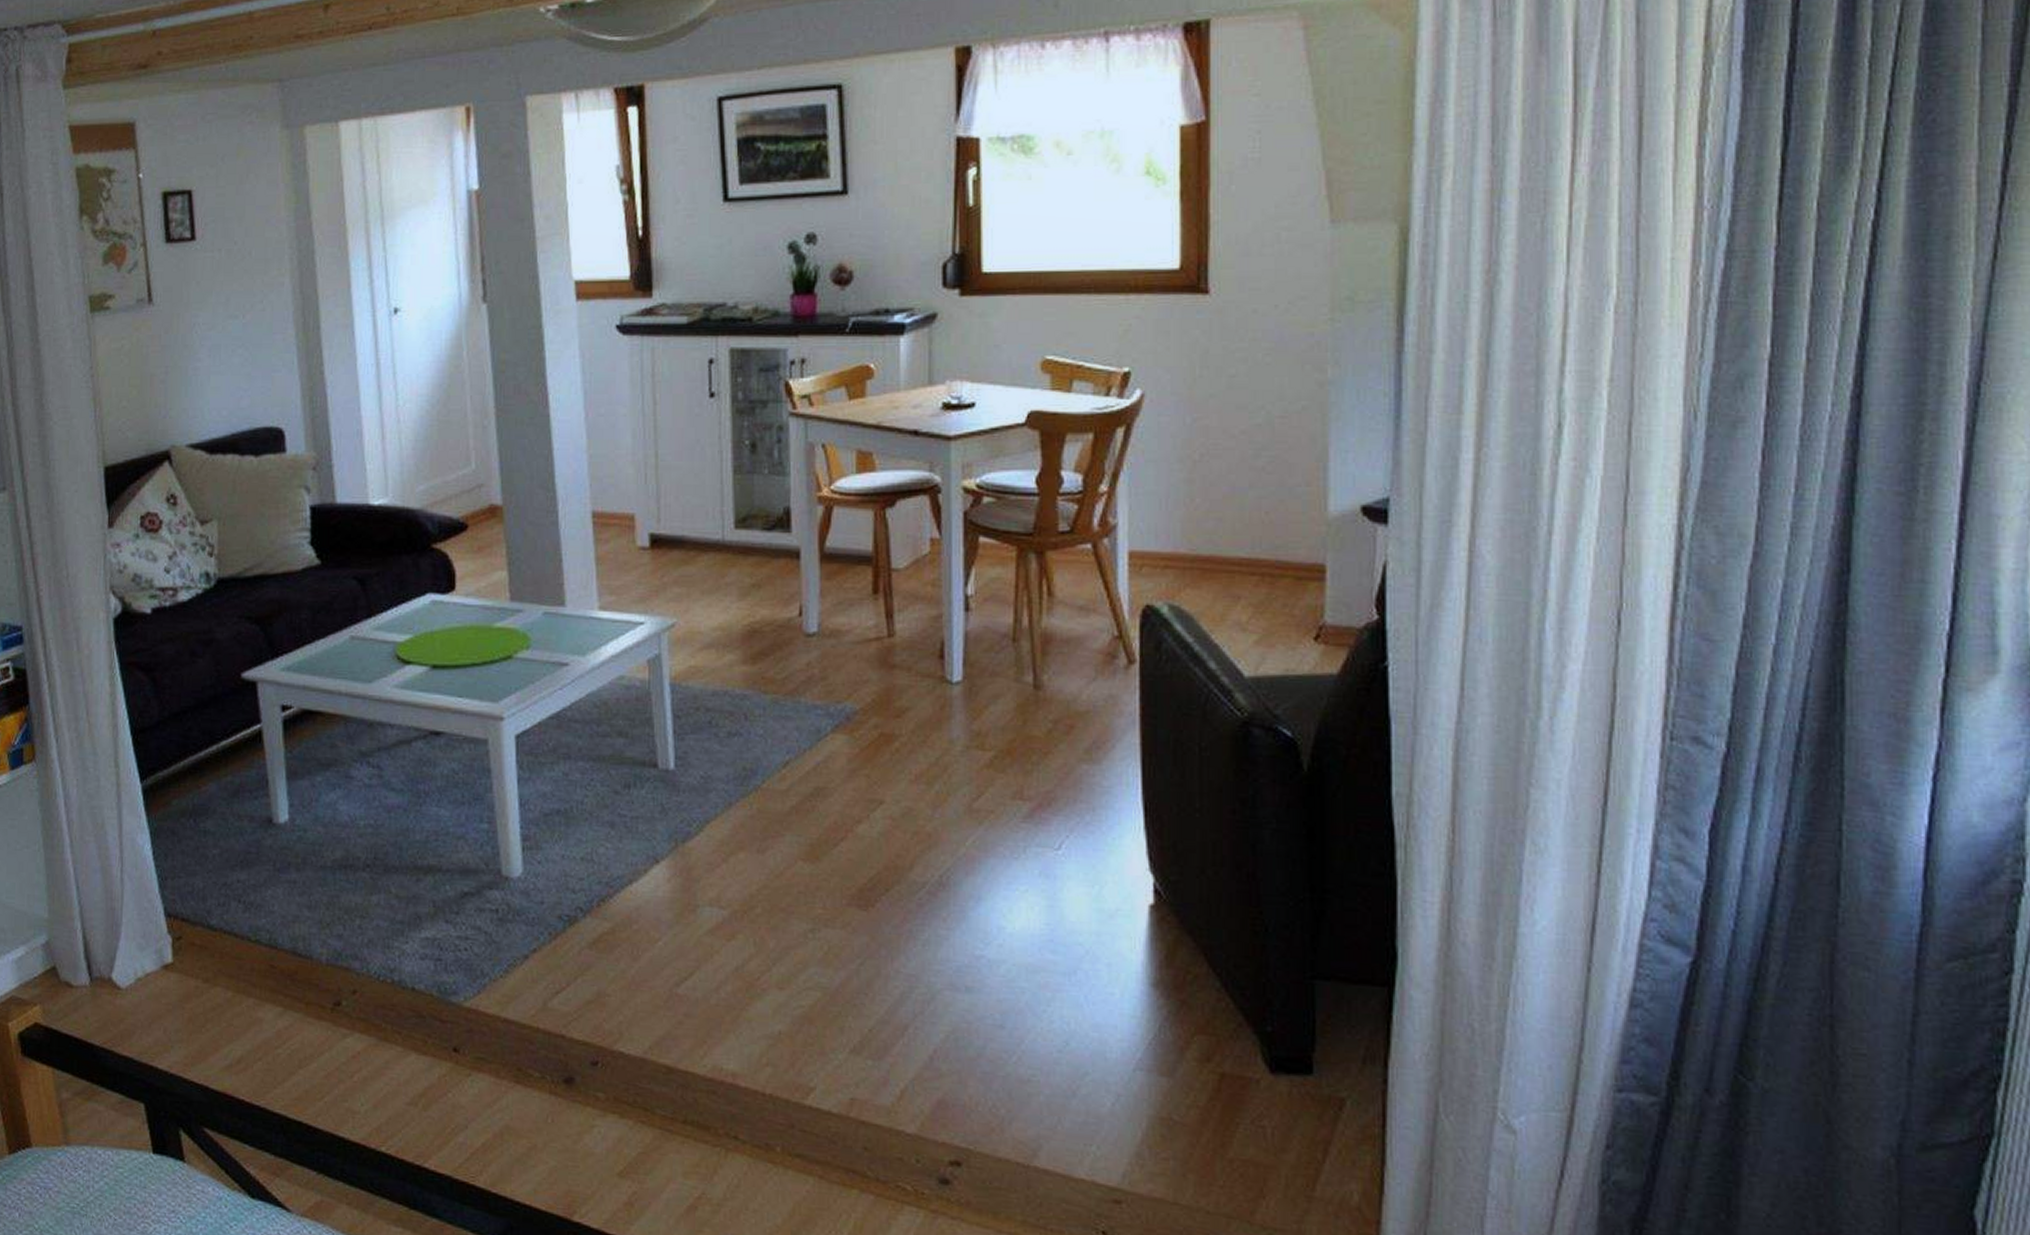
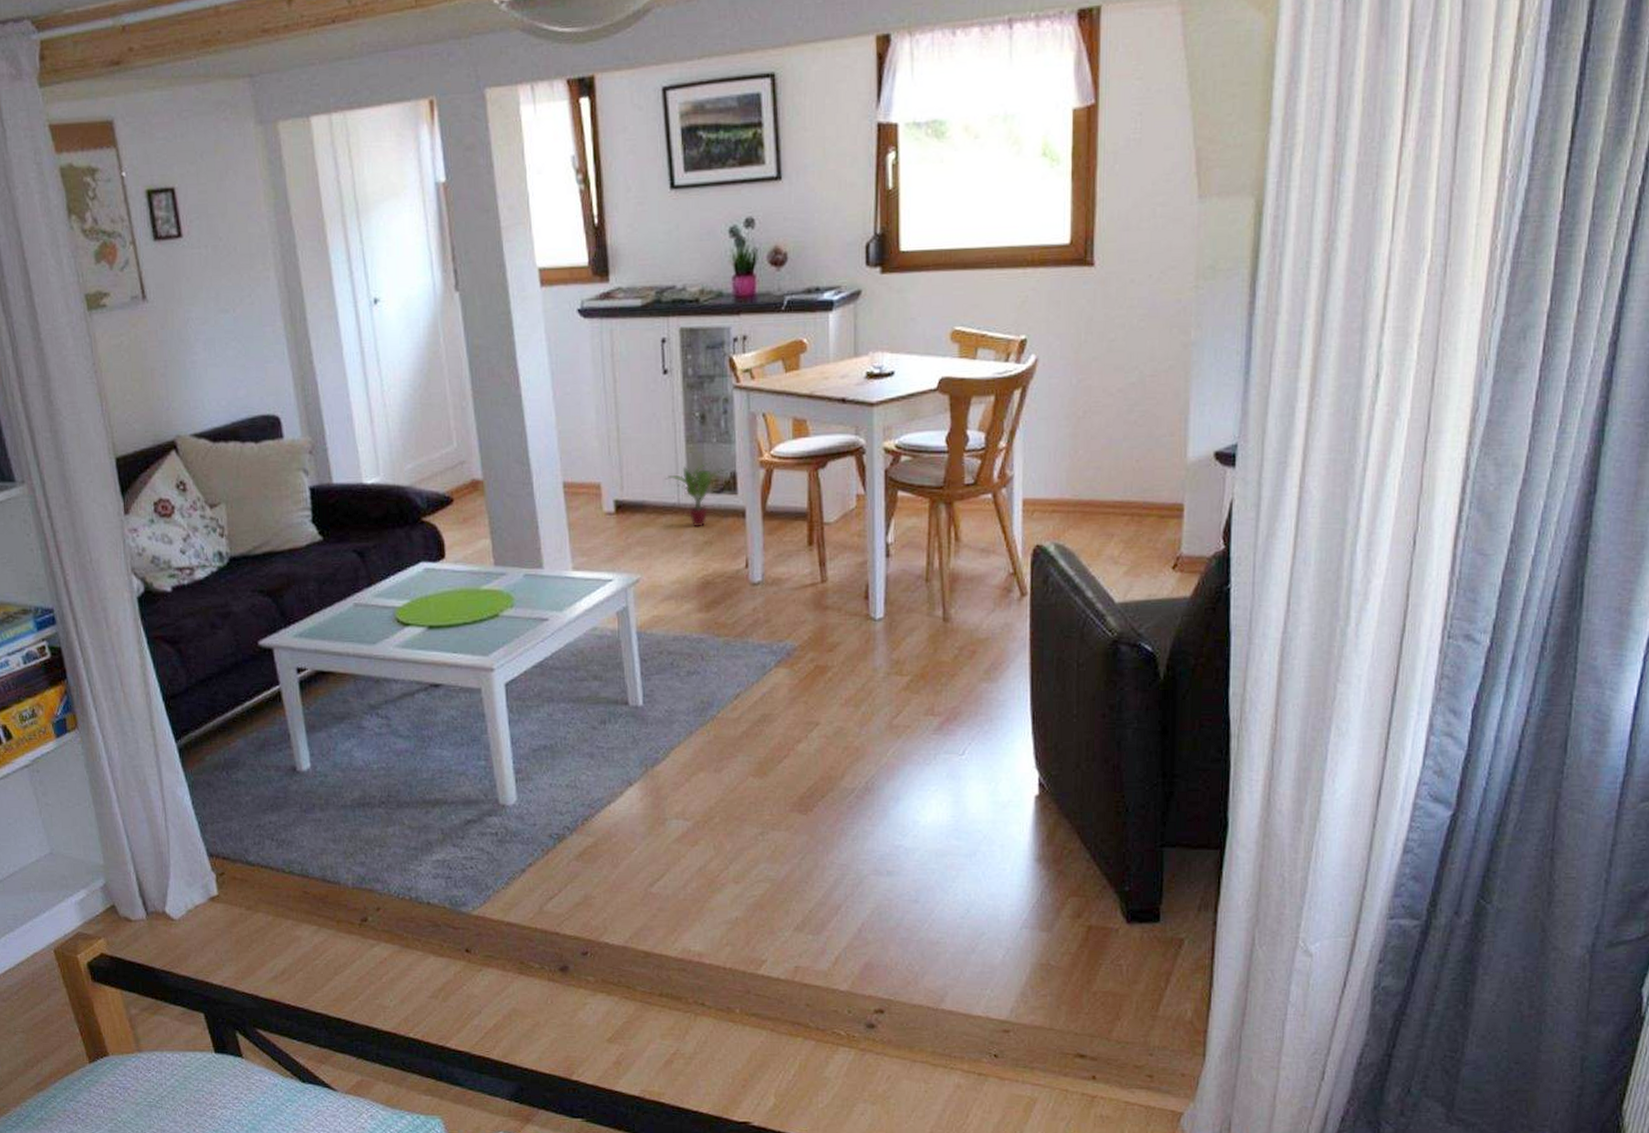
potted plant: none [708,495,780,568] -> present [665,461,727,527]

